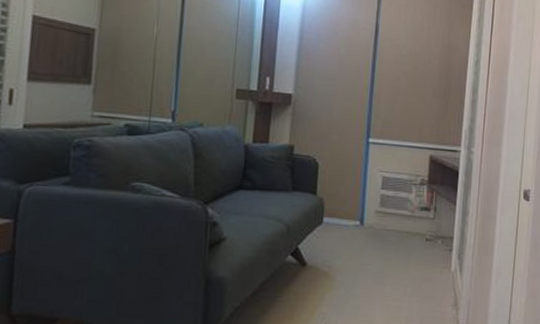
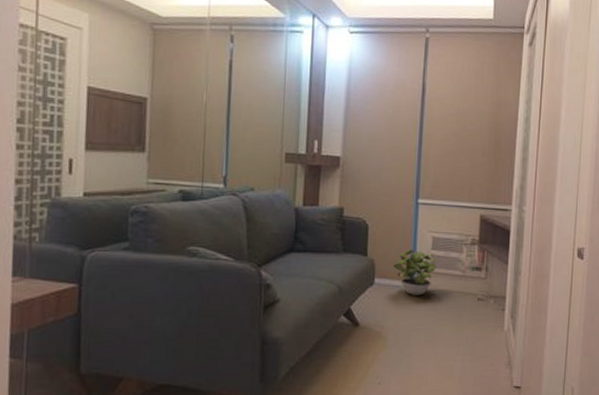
potted plant: none [342,188,385,235] -> present [393,249,436,296]

